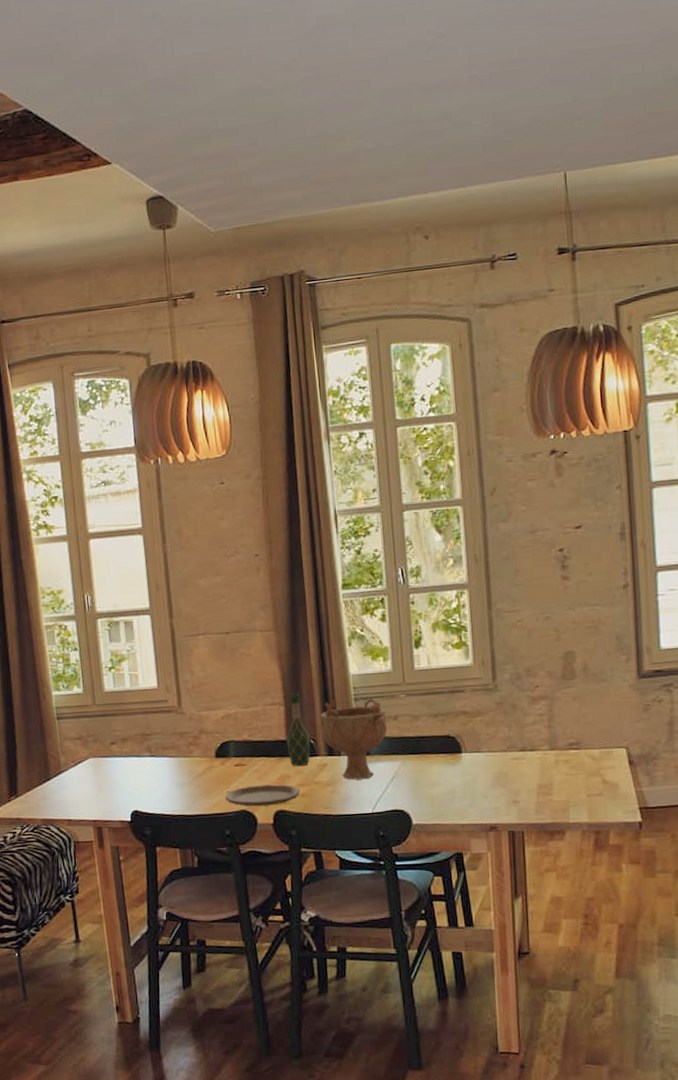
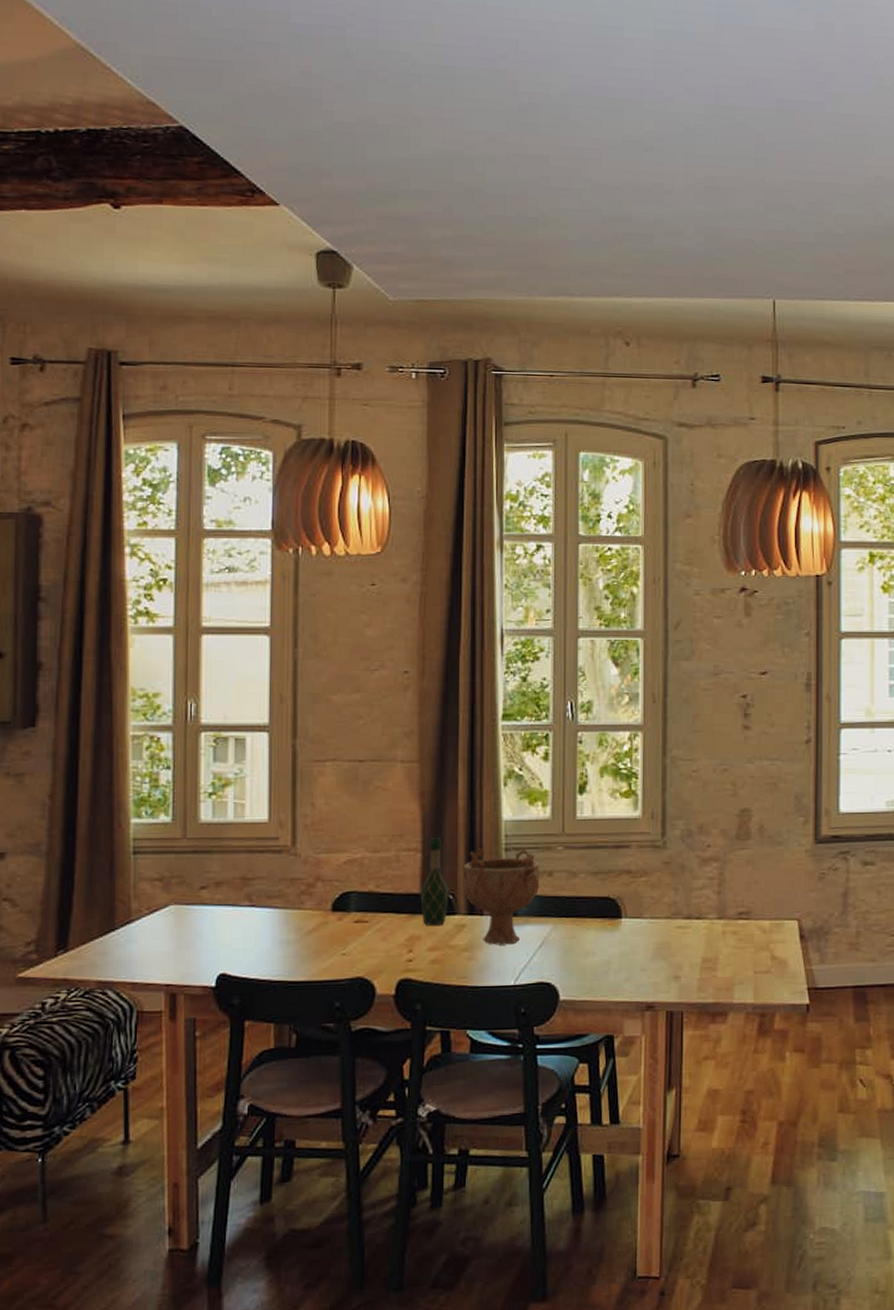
plate: present [225,784,300,807] -> none [338,947,430,974]

